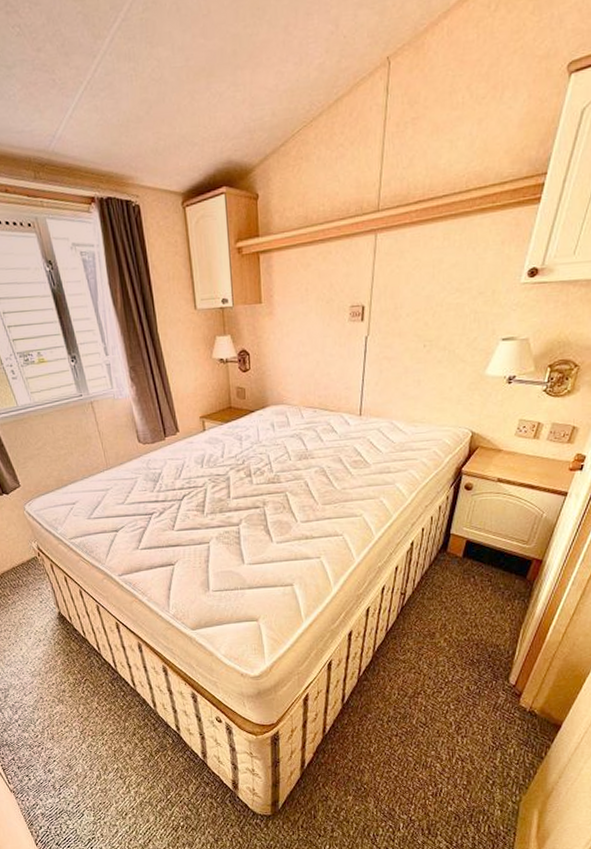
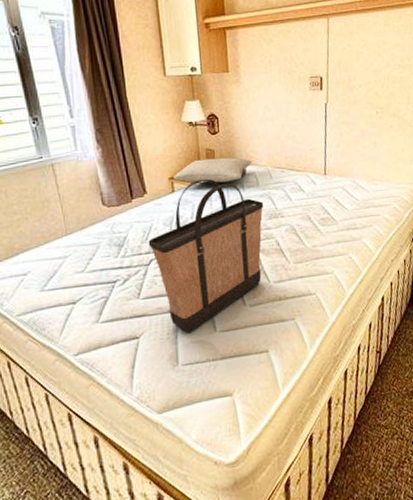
shopping bag: none [181,418,294,564] -> present [148,179,264,334]
pillow: none [204,396,284,422] -> present [173,157,252,183]

